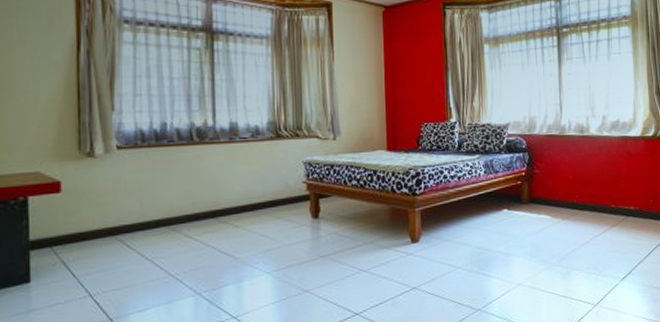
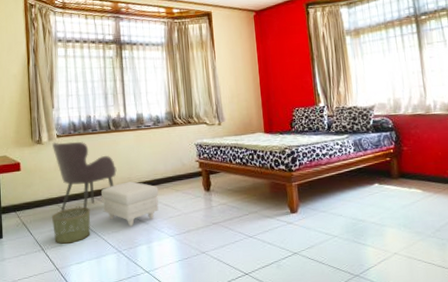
basket: none [104,238,161,287] -> present [51,206,91,244]
armchair: none [110,155,200,250] -> present [52,141,117,215]
ottoman: none [176,206,254,263] -> present [100,181,159,227]

